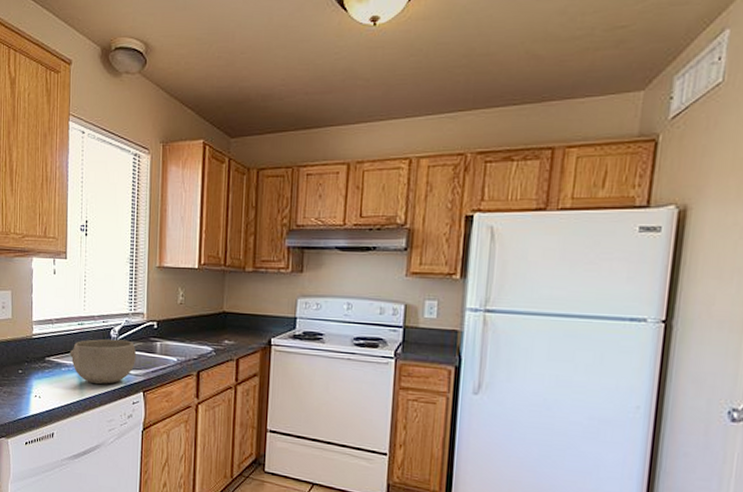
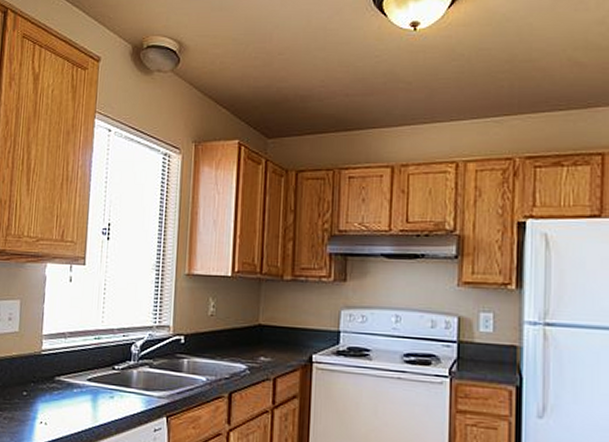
bowl: present [69,338,137,385] -> none [83,355,161,409]

